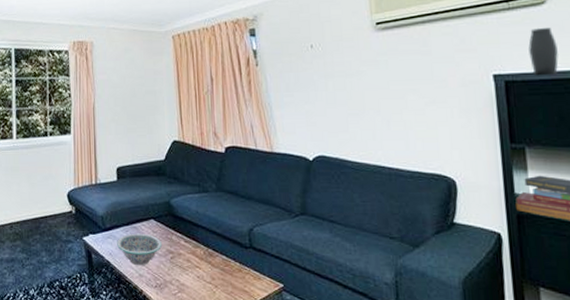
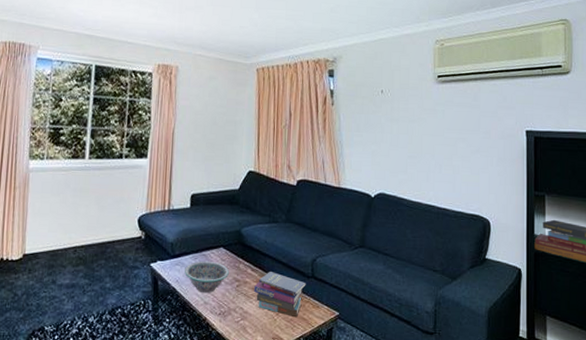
books: none [189,243,244,290] -> present [254,272,306,318]
vase: present [528,28,559,76] -> none [554,94,575,135]

